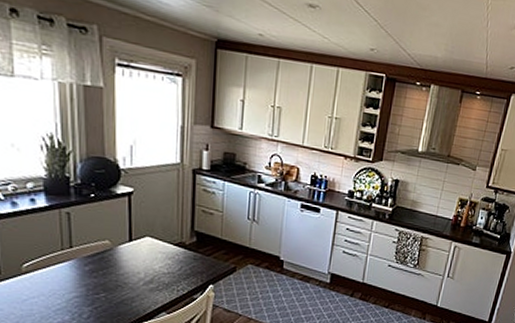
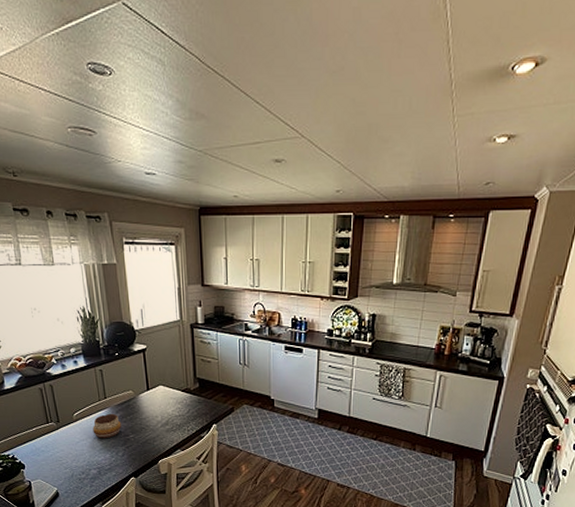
decorative bowl: none [49,266,90,297] -> present [93,413,122,439]

